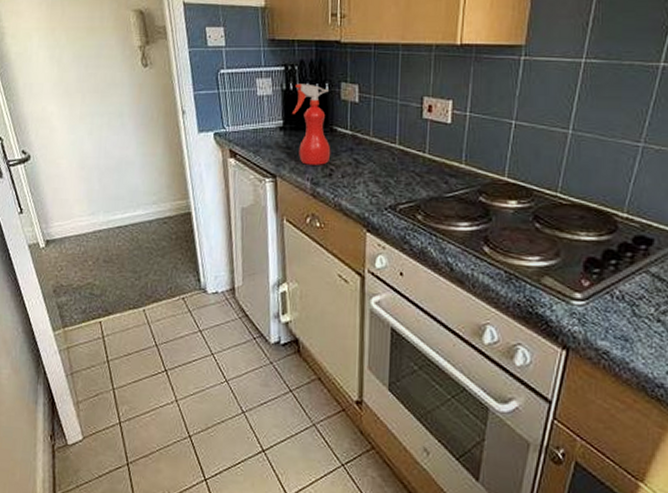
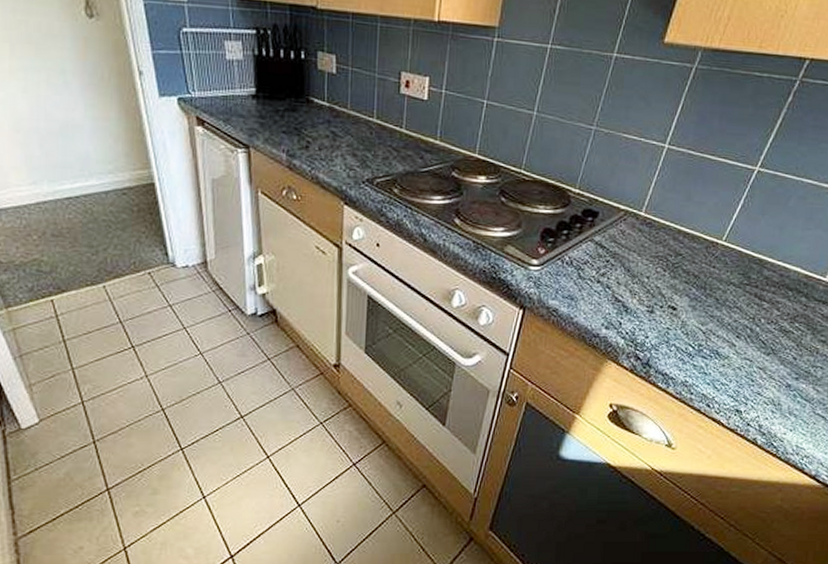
spray bottle: present [293,83,331,165] -> none [266,49,308,137]

